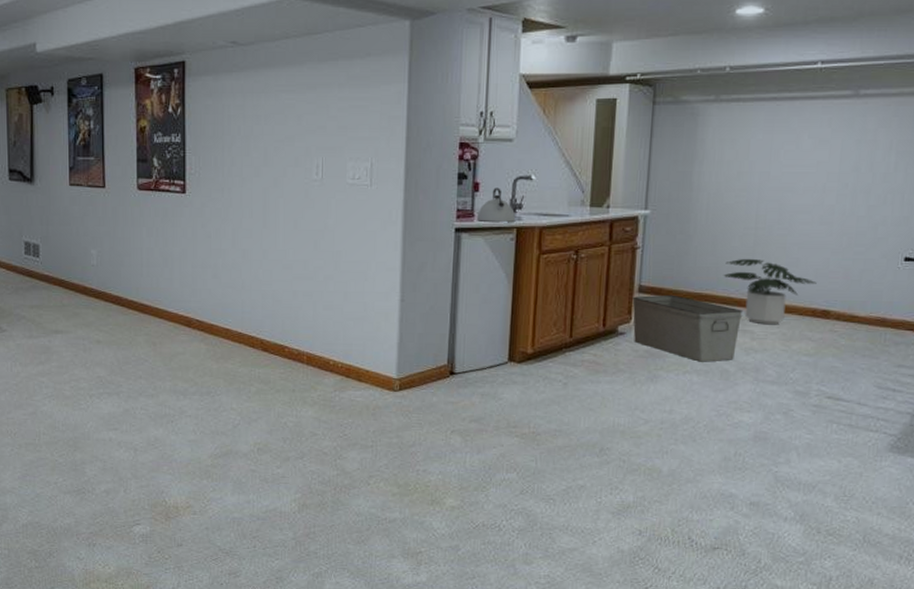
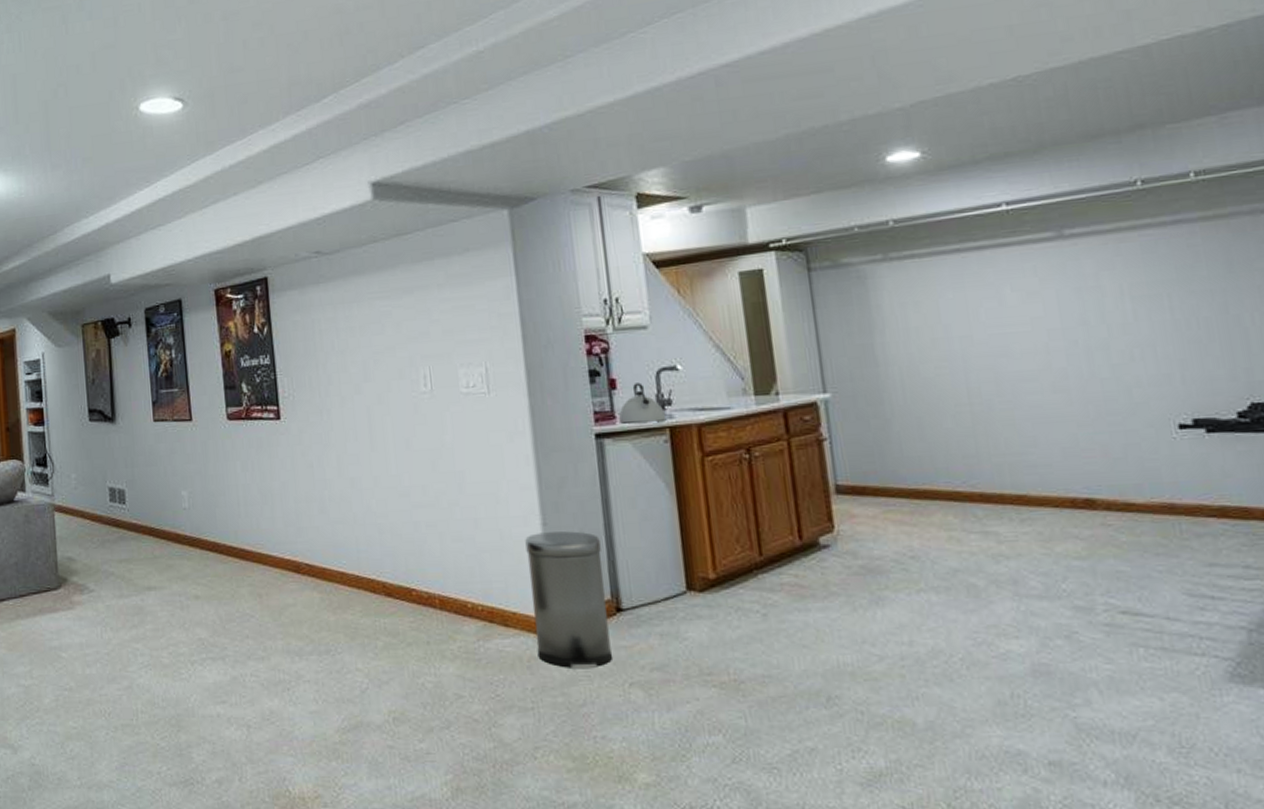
pedal bin: none [382,307,446,417] -> present [525,531,612,668]
storage bin: present [632,294,742,362] -> none [830,493,980,576]
potted plant: present [723,258,817,325] -> none [940,441,1068,523]

